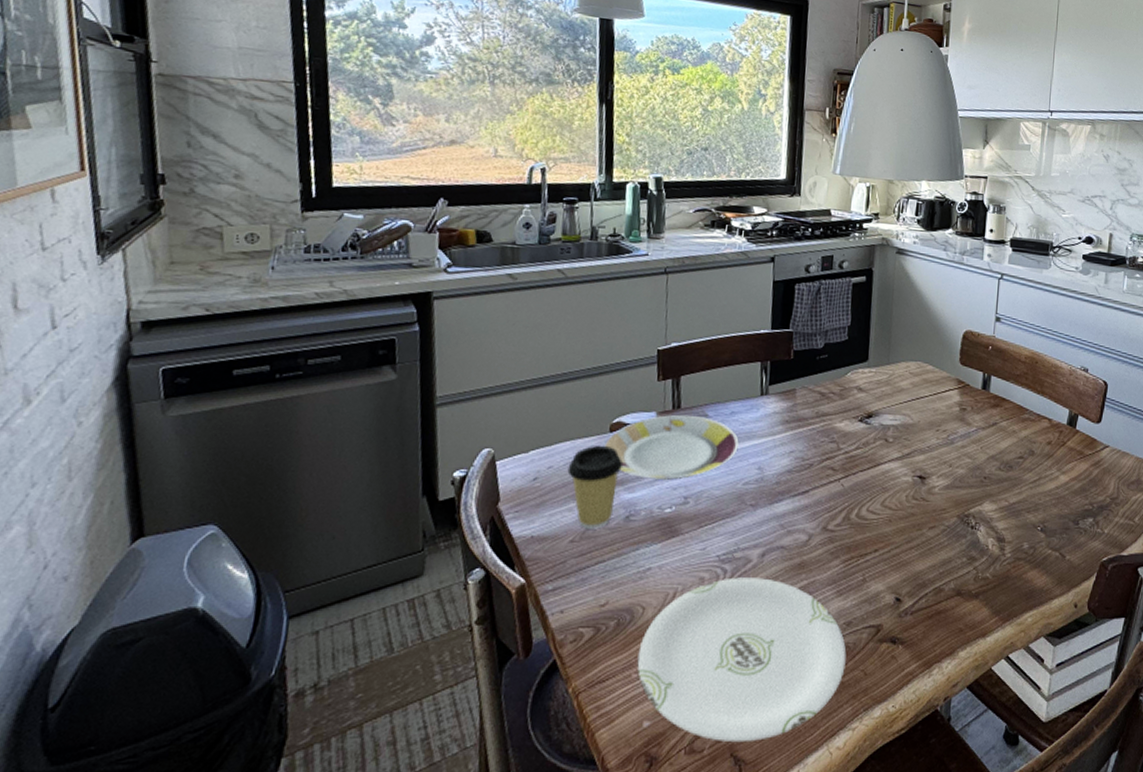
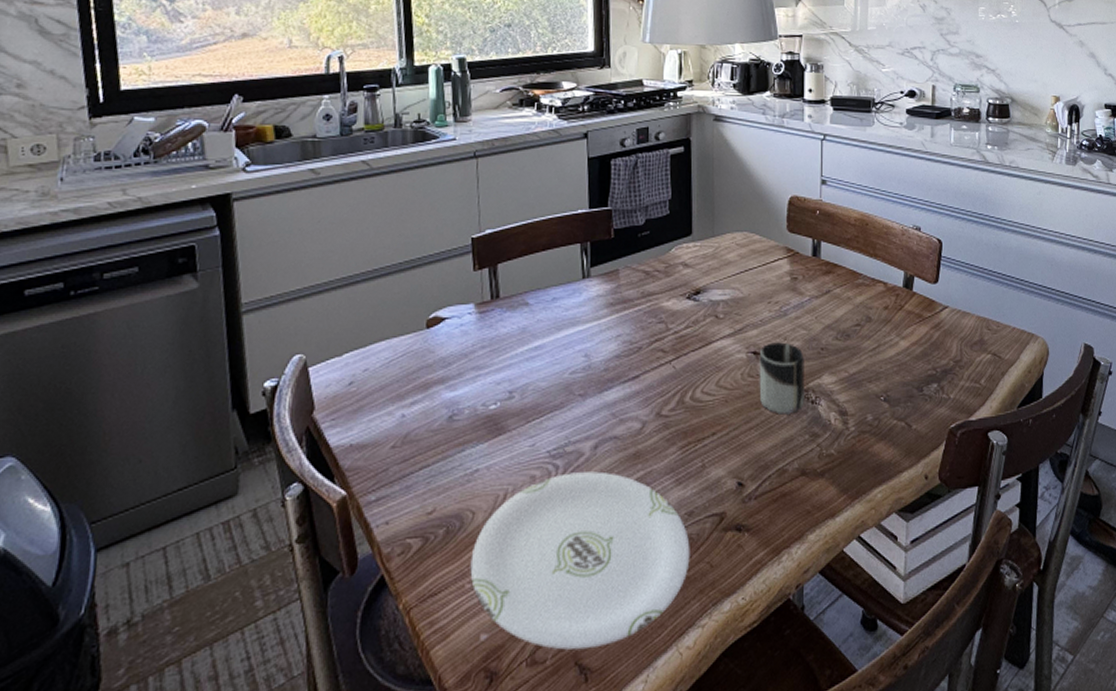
coffee cup: present [567,445,623,529] -> none [384,342,442,433]
plate: present [604,414,739,480] -> none [422,304,563,375]
cup: none [922,468,968,537] -> present [759,342,804,415]

